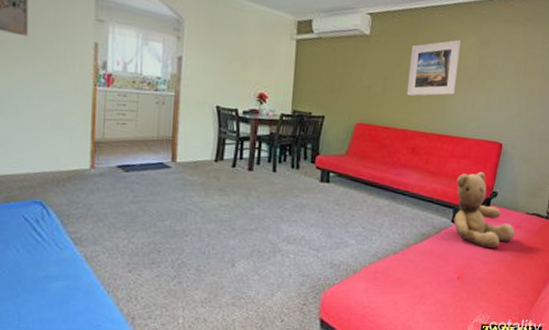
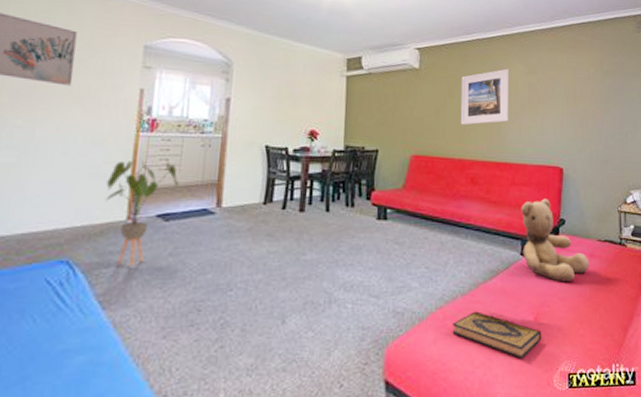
house plant: none [69,113,137,210] -> present [105,160,180,266]
hardback book: none [382,268,463,310] -> present [452,311,542,359]

